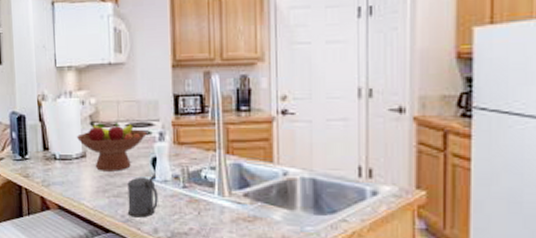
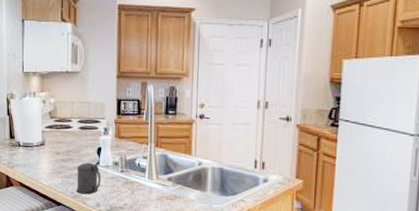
fruit bowl: present [76,121,147,172] -> none [37,117,94,158]

